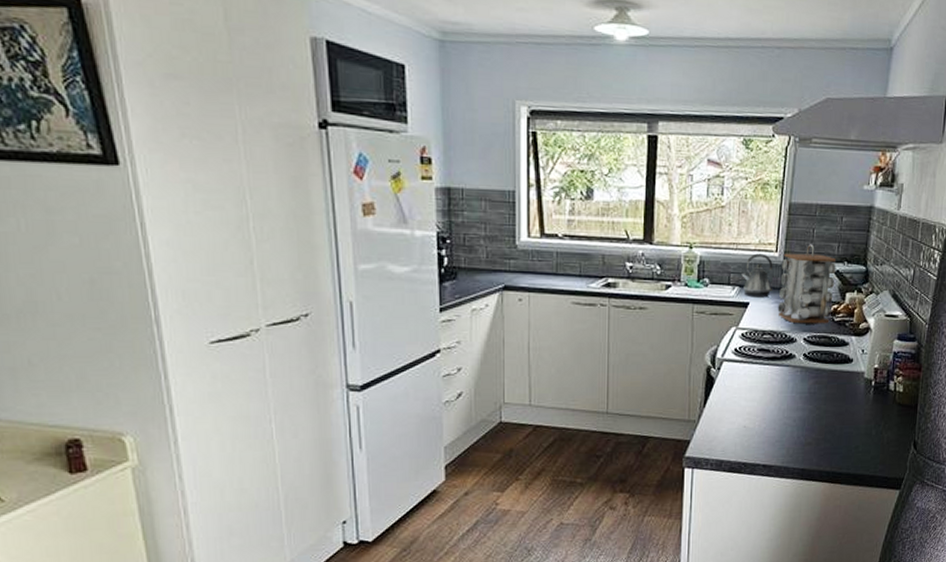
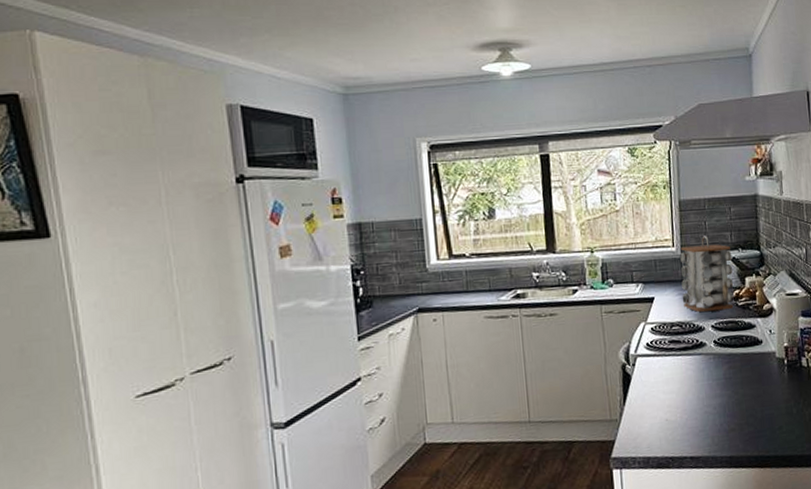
kettle: present [741,253,773,298] -> none [643,250,676,293]

